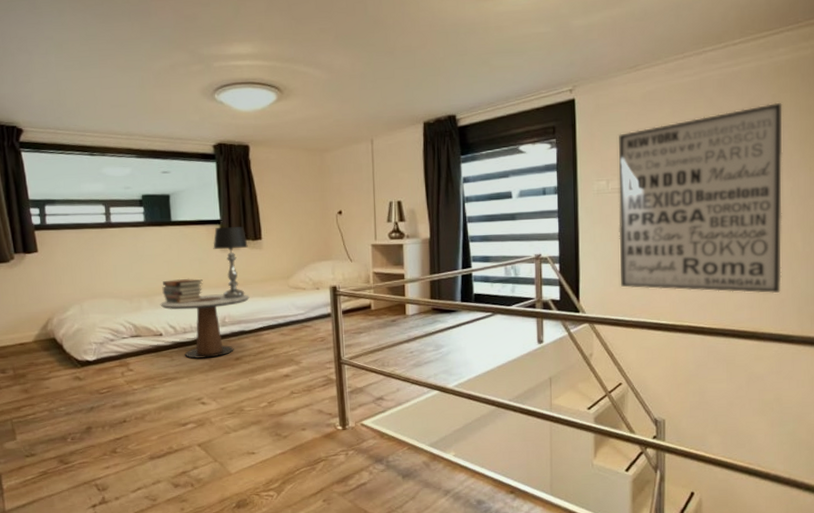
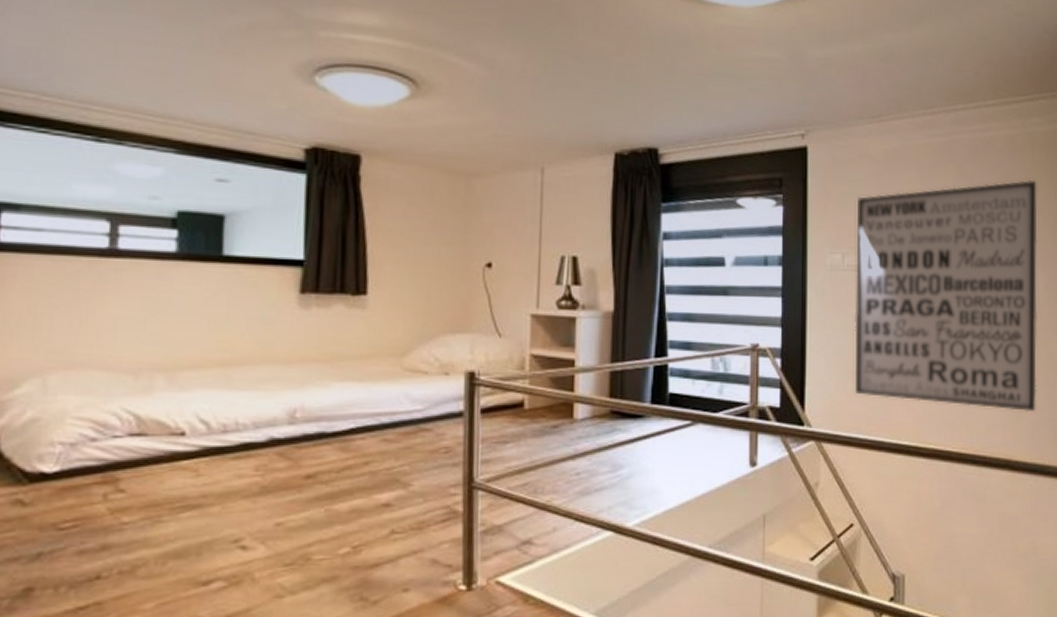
side table: present [160,294,250,359] -> none [187,373,339,476]
book stack: present [162,278,203,304] -> none [193,345,265,385]
table lamp: present [213,226,248,298] -> none [287,271,344,381]

